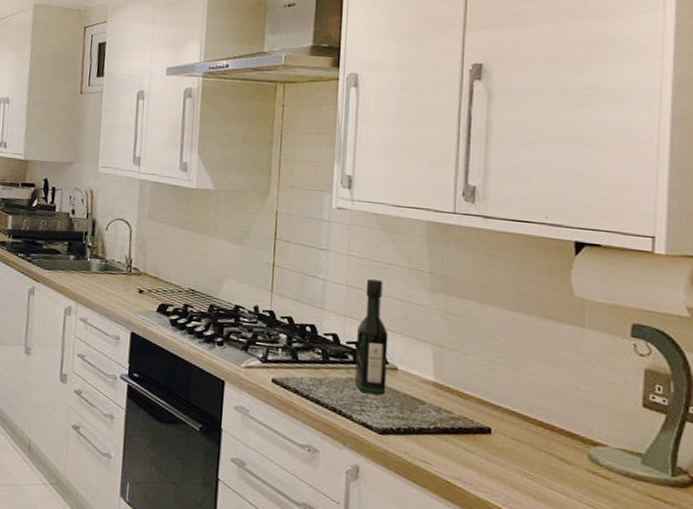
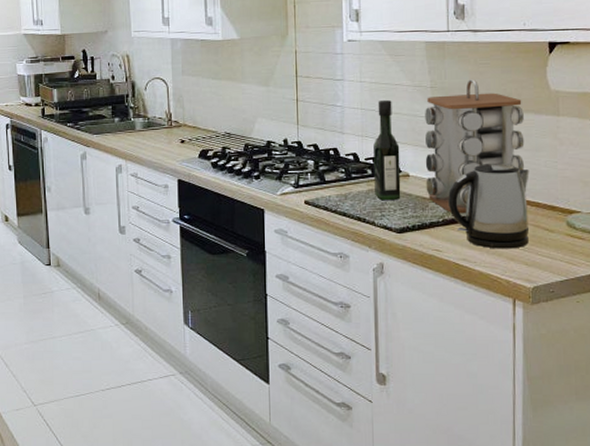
spice rack: none [416,270,541,425] -> present [425,79,525,214]
kettle: none [443,369,544,477] -> present [448,162,529,249]

